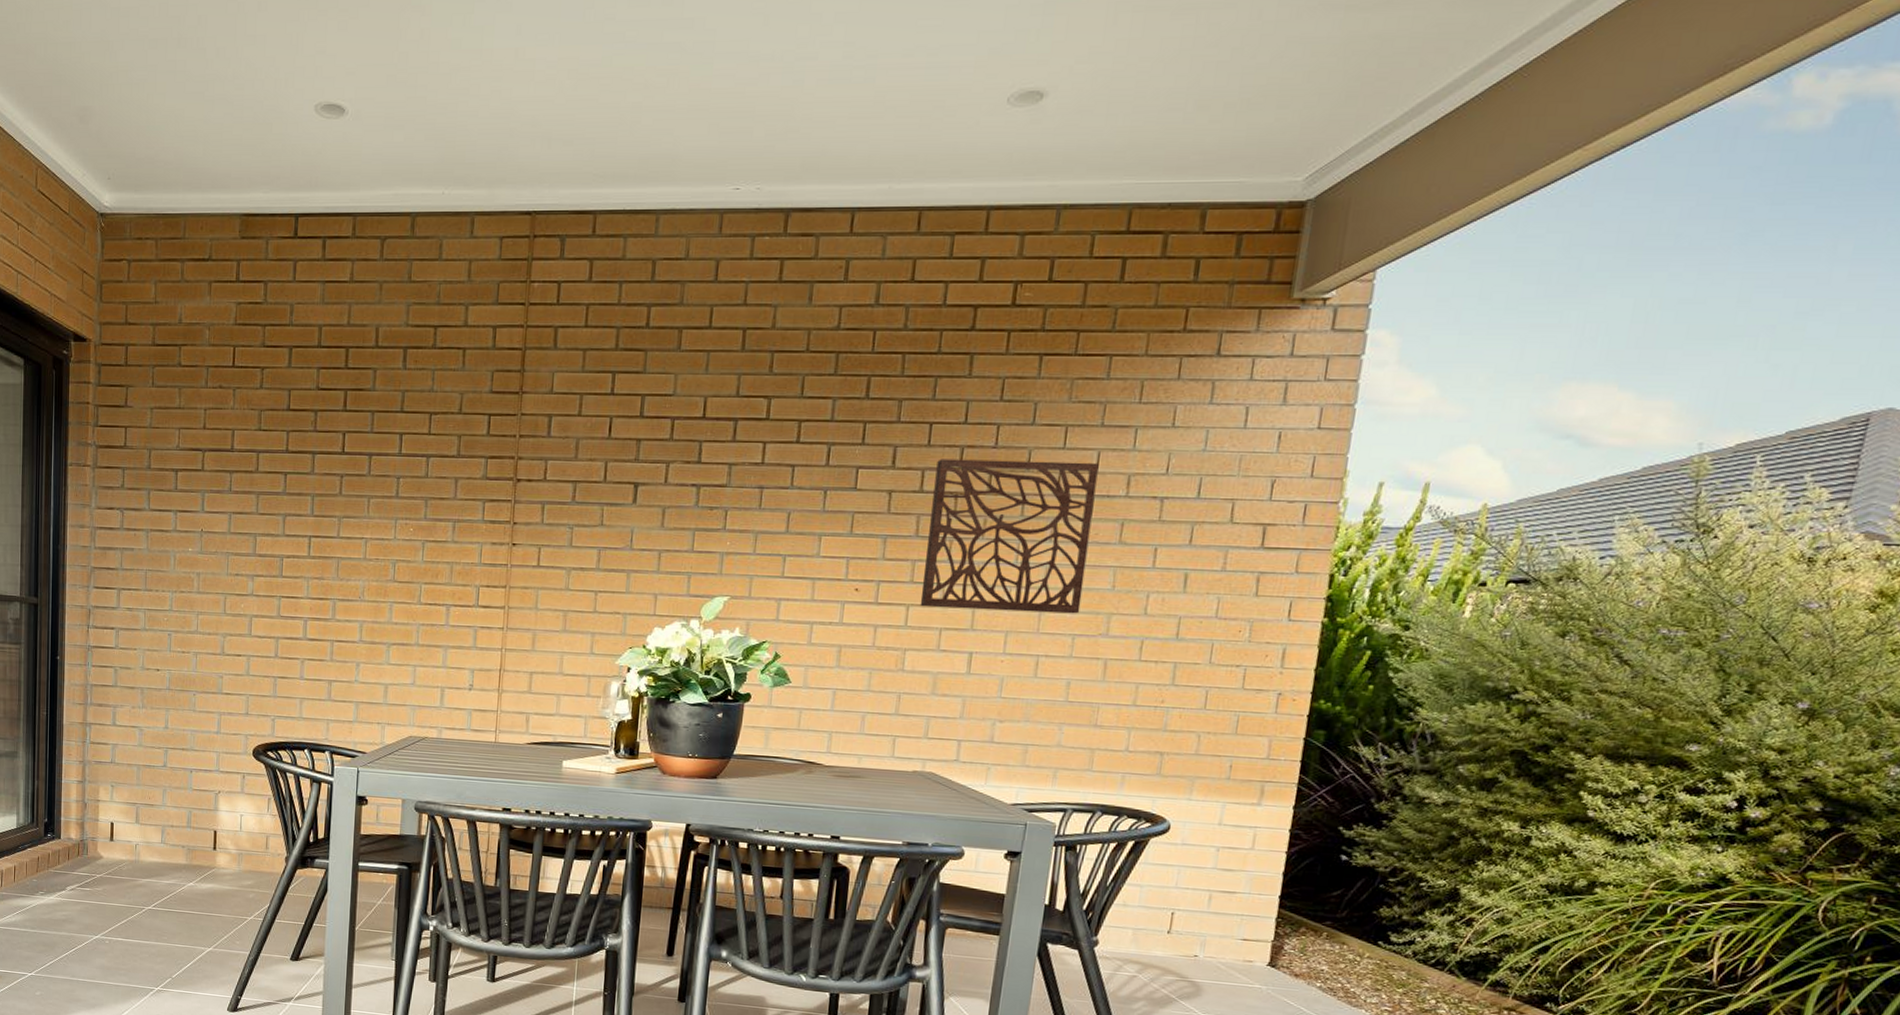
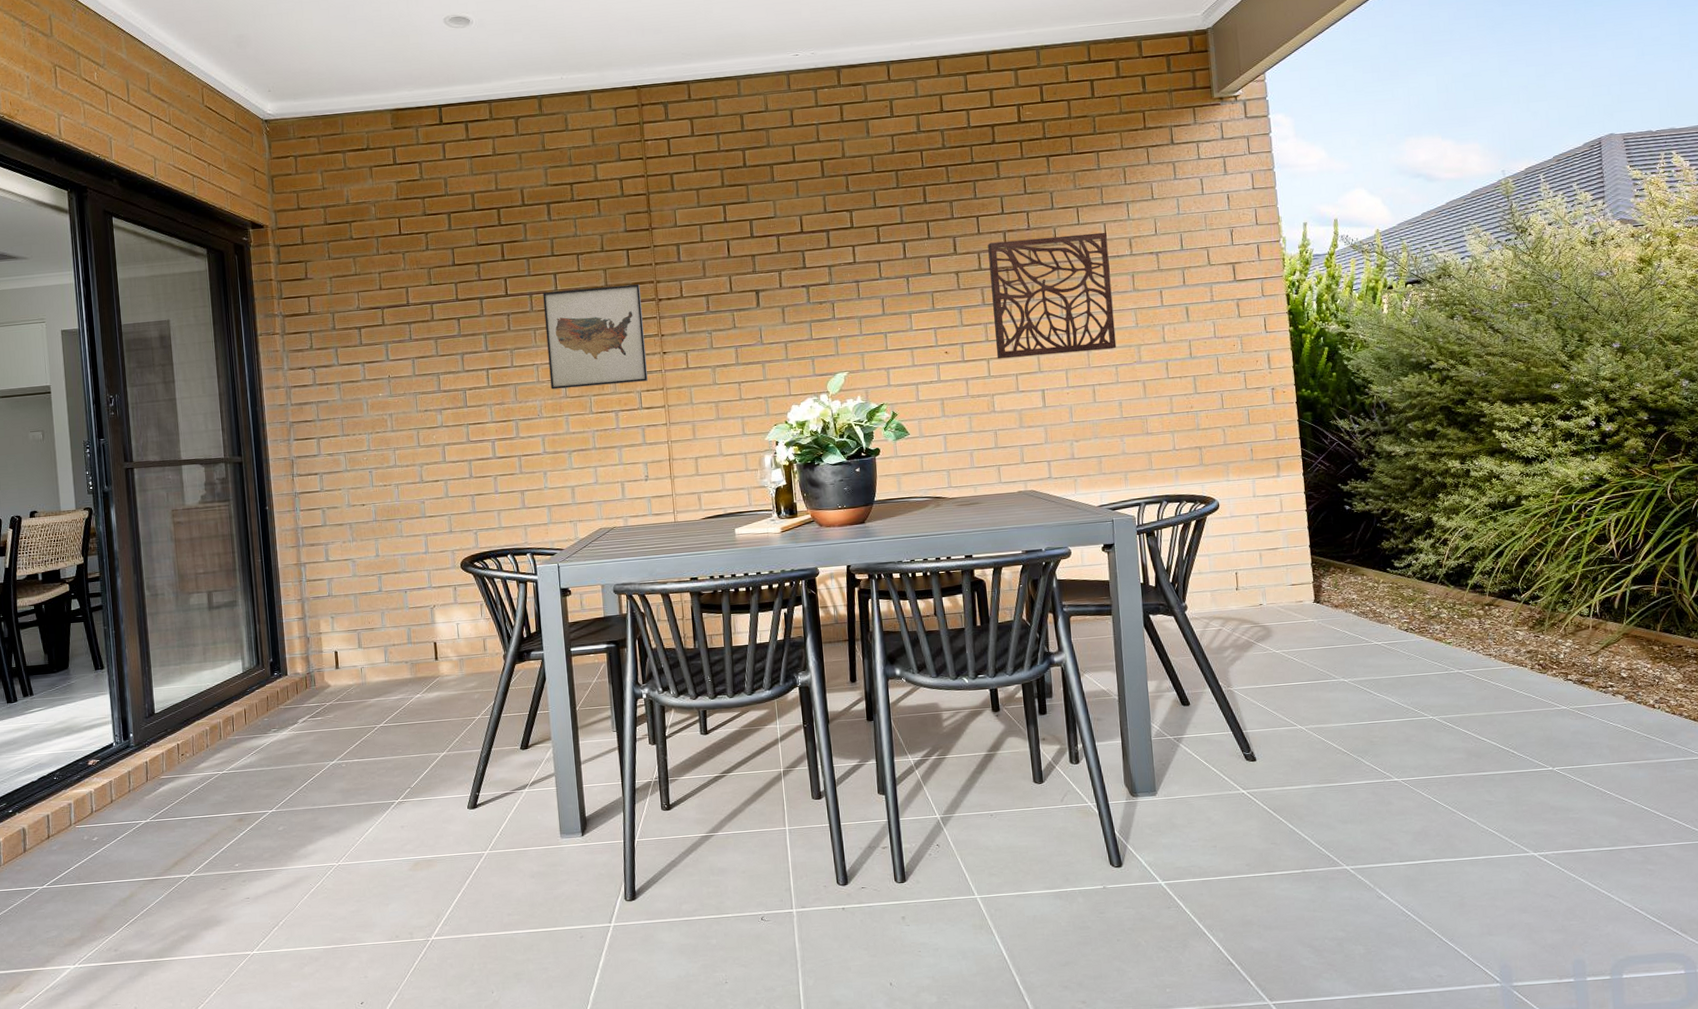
wall art: none [378,455,498,575] -> present [543,284,648,390]

